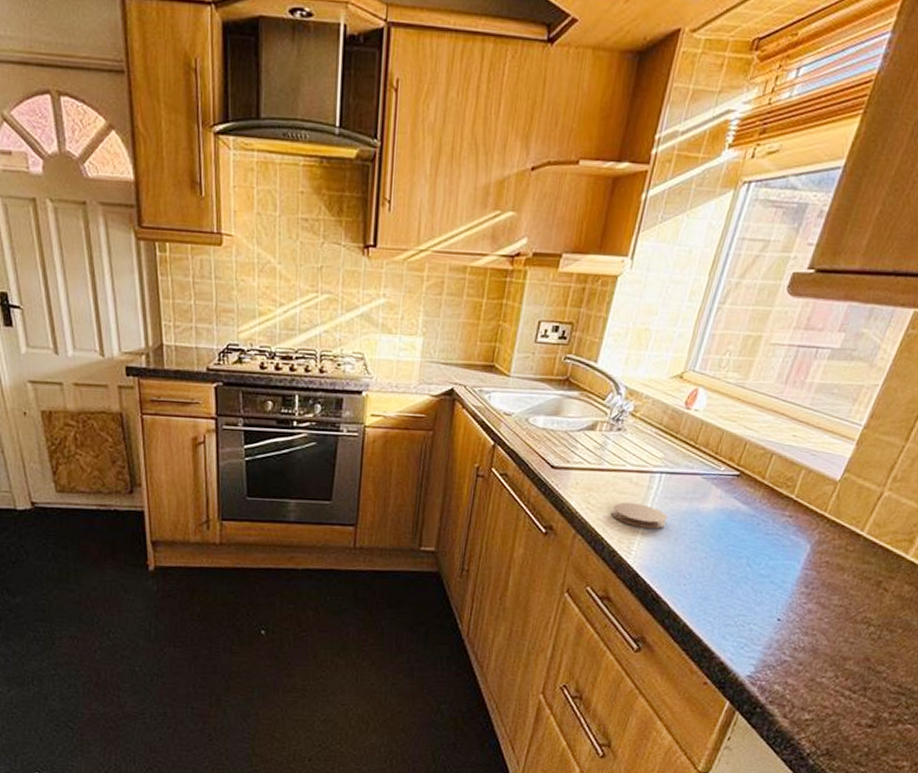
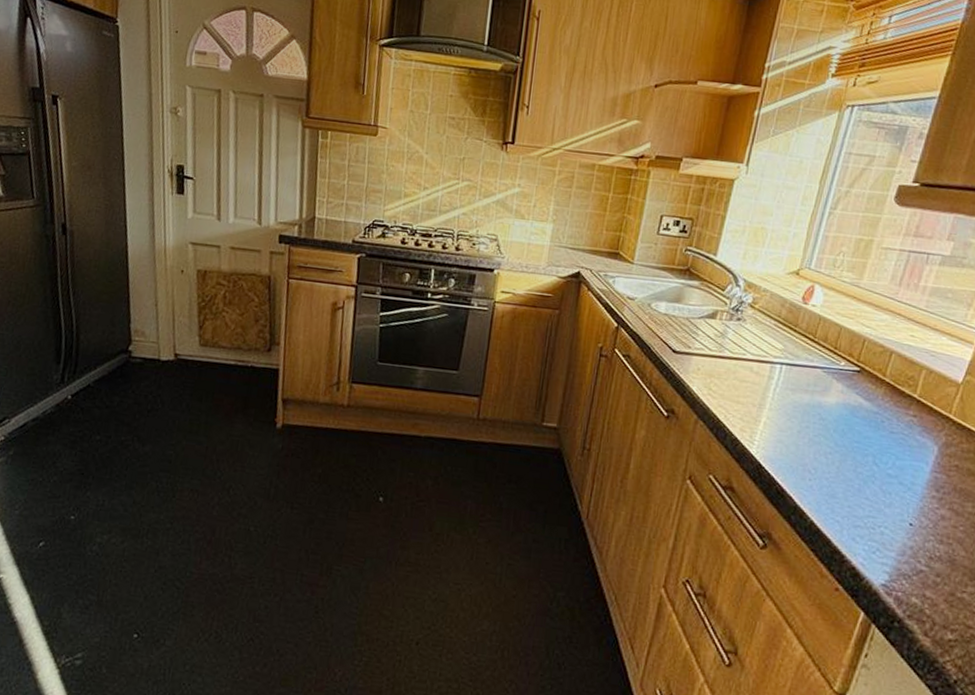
coaster: present [612,502,668,529] -> none [734,390,790,420]

